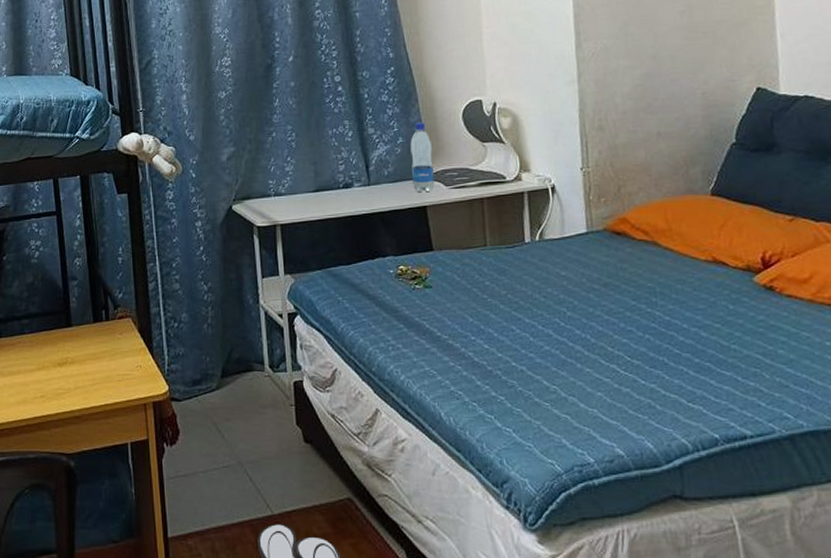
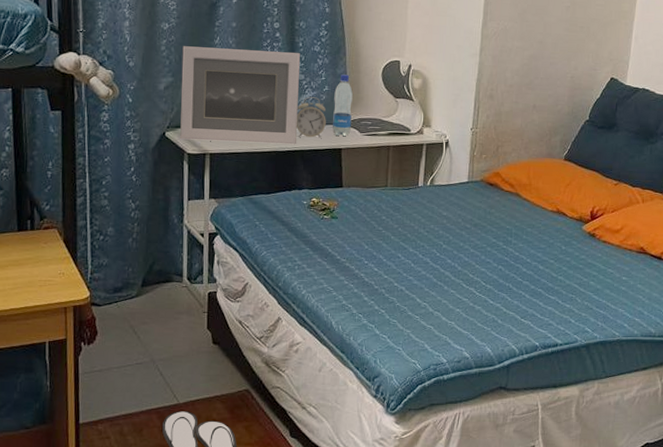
picture frame: none [241,105,374,212] -> present [180,46,300,145]
alarm clock: none [370,151,405,197] -> present [296,97,327,138]

